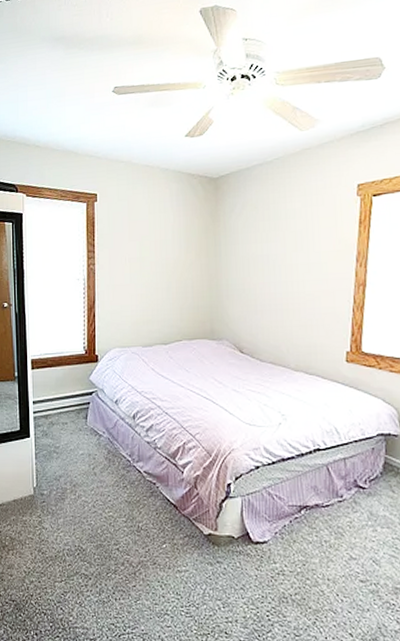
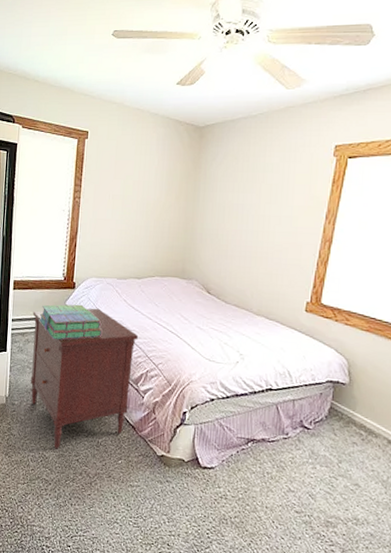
dresser: none [54,380,170,539] -> present [30,308,138,450]
stack of books: none [62,378,132,419] -> present [39,304,103,340]

